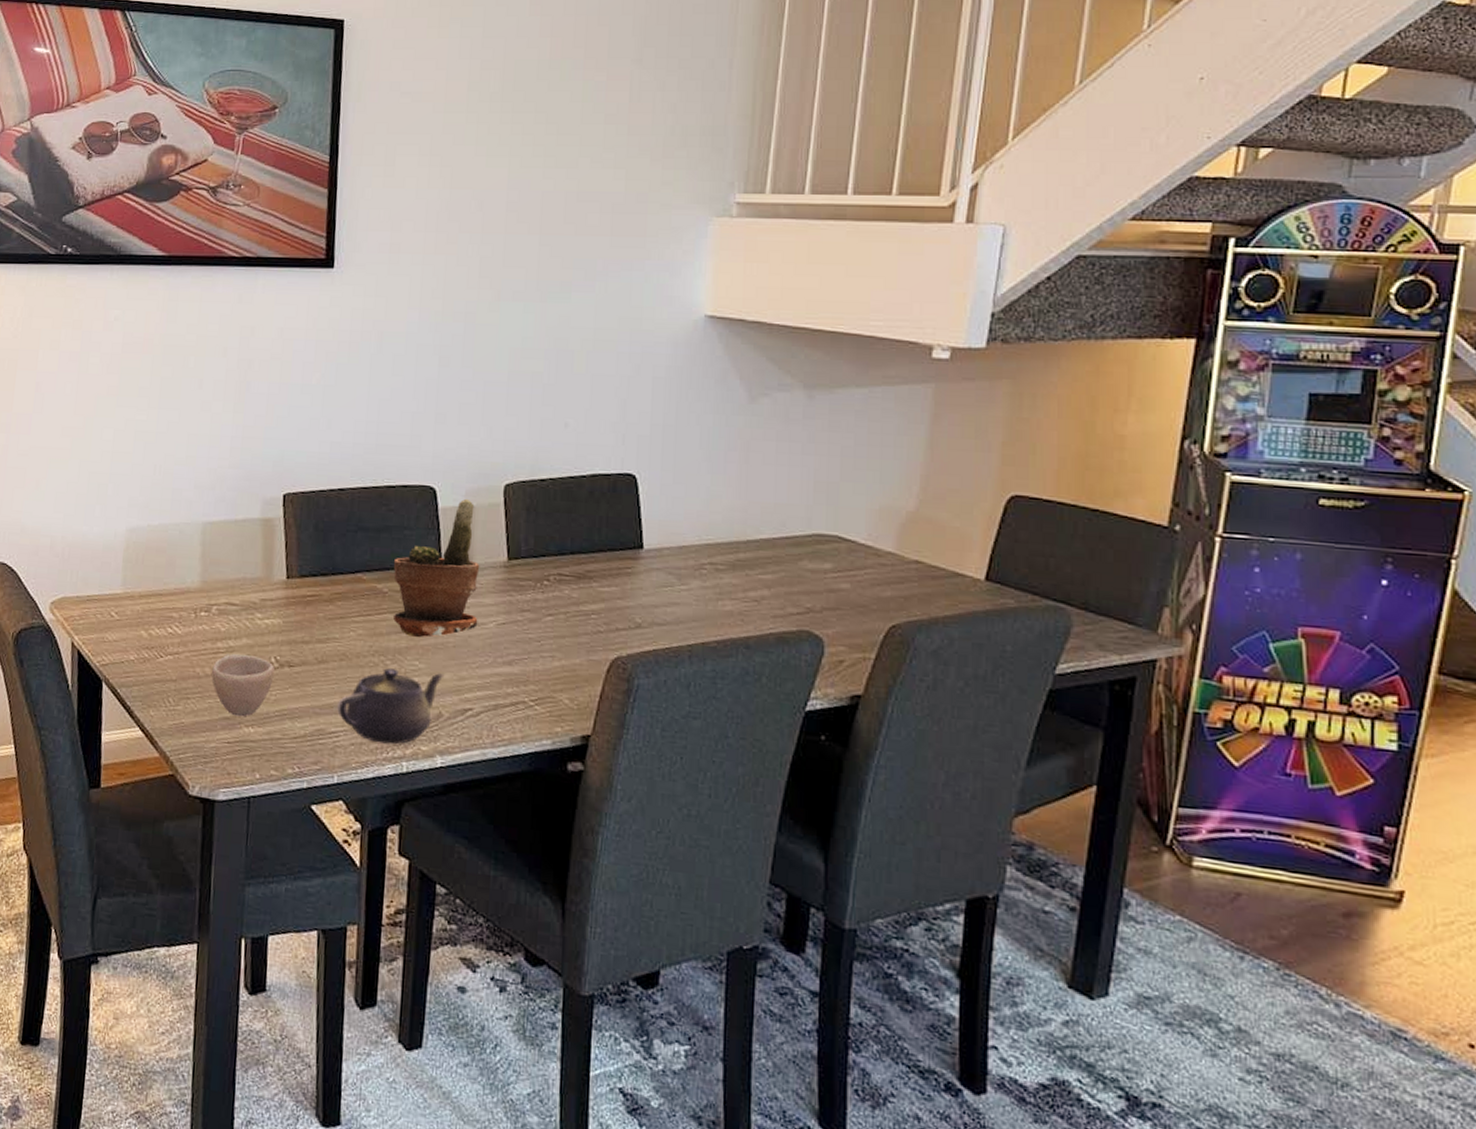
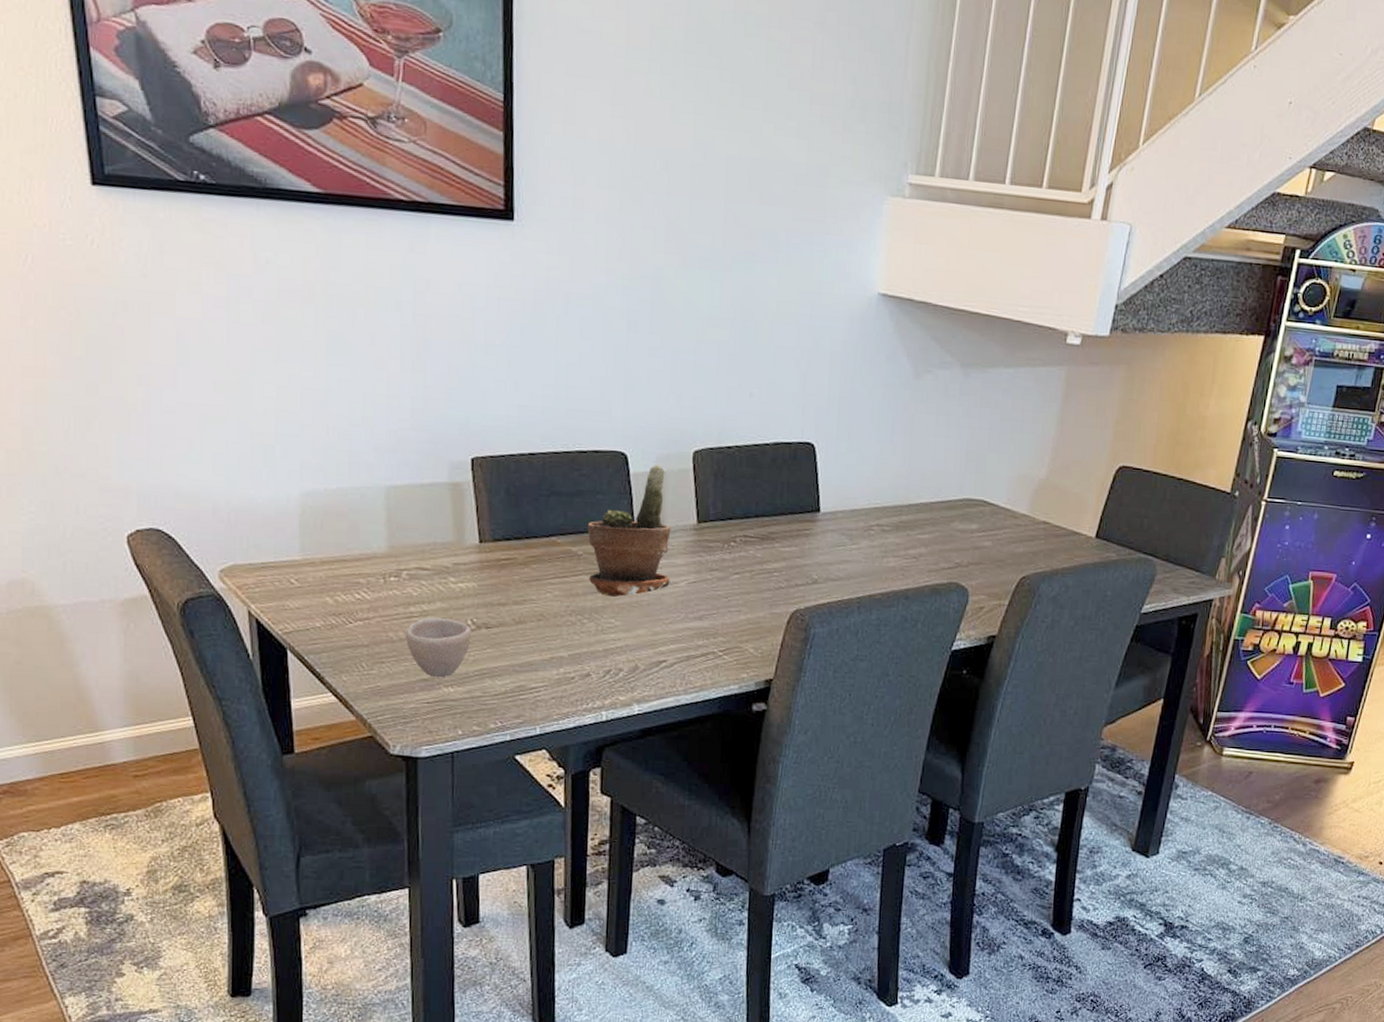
teapot: present [337,668,445,745] -> none [537,626,640,696]

